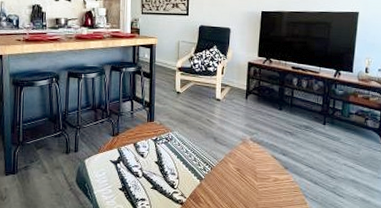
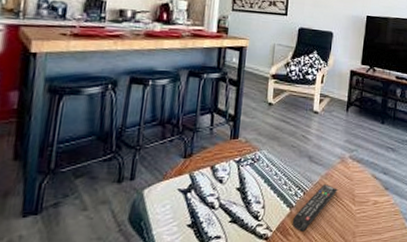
remote control: none [202,162,241,200] -> present [292,184,338,232]

